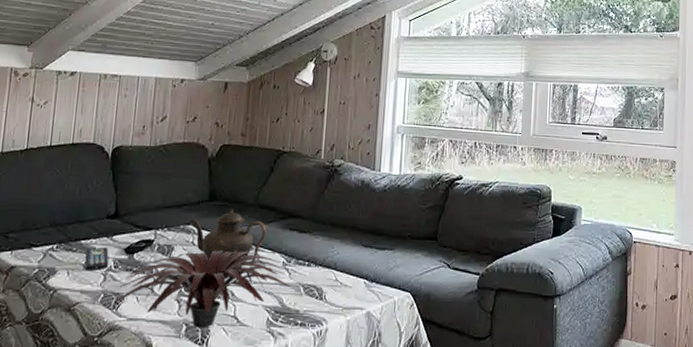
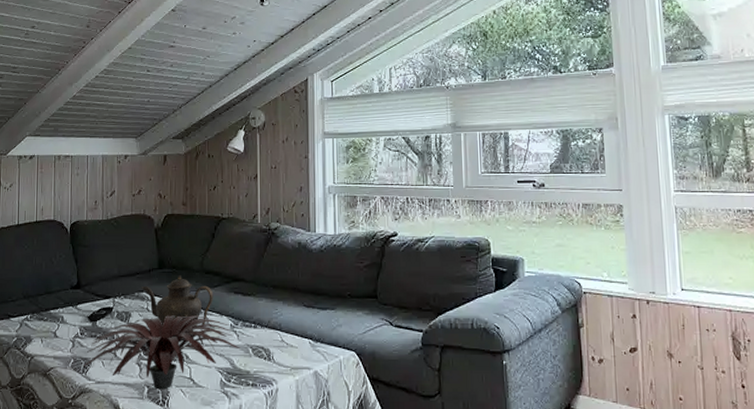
remote control: present [84,247,109,272] -> none [55,315,76,339]

